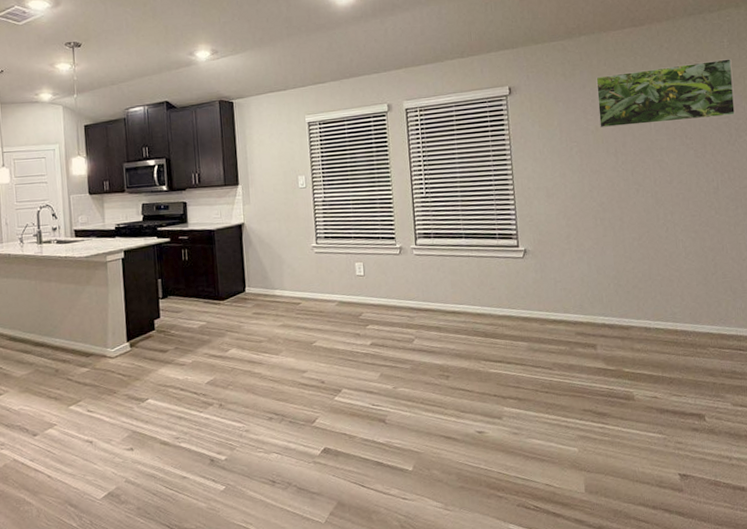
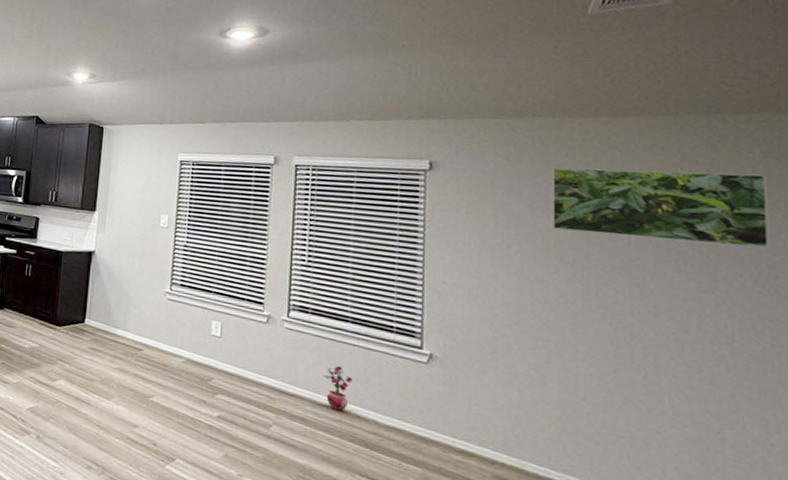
potted plant: none [448,277,471,314] -> present [322,366,353,412]

